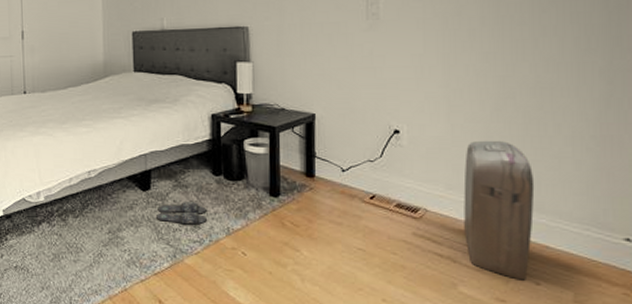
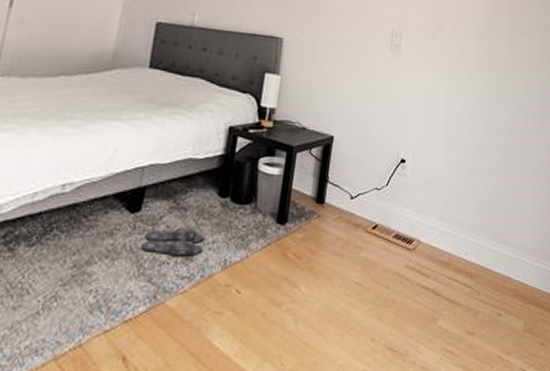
suitcase: present [463,140,535,280] -> none [448,174,504,312]

